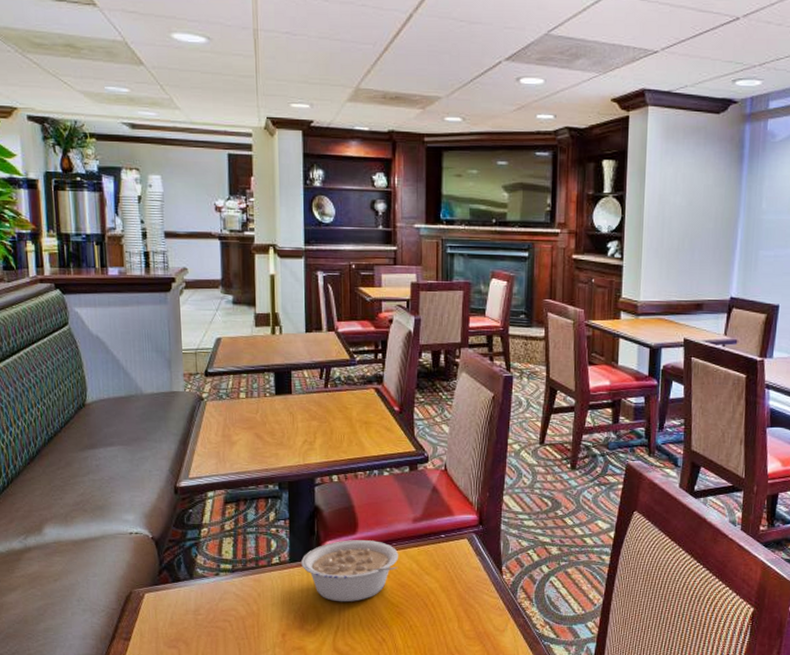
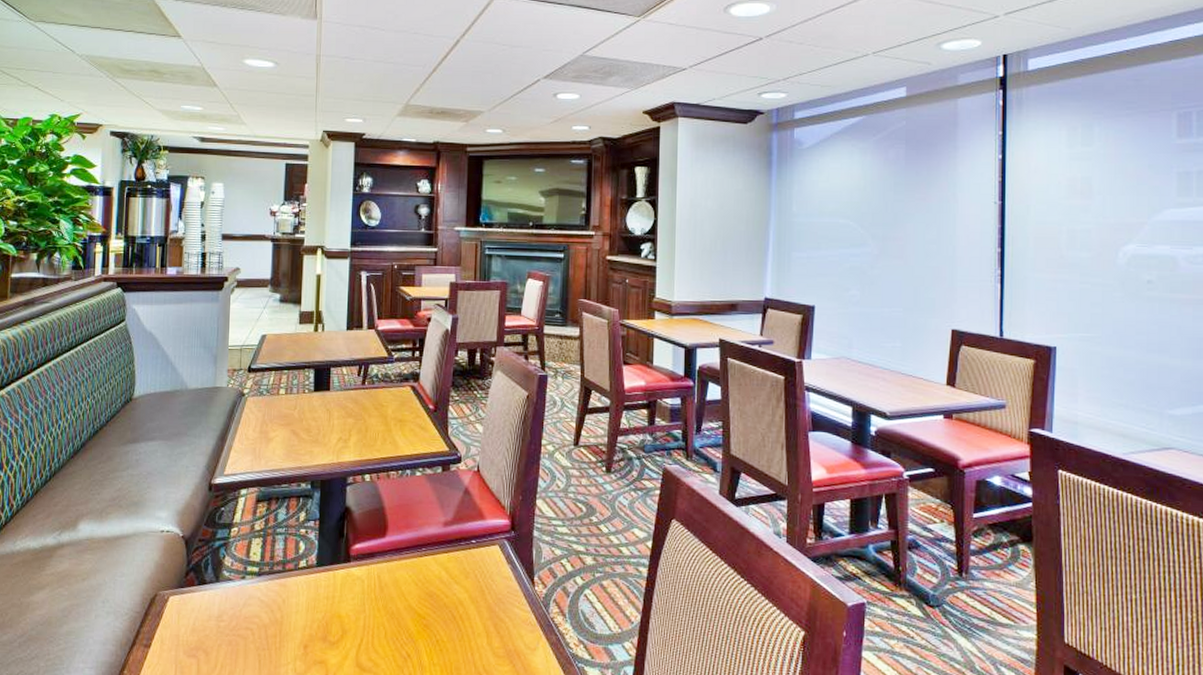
legume: present [301,540,399,602] -> none [329,543,428,612]

